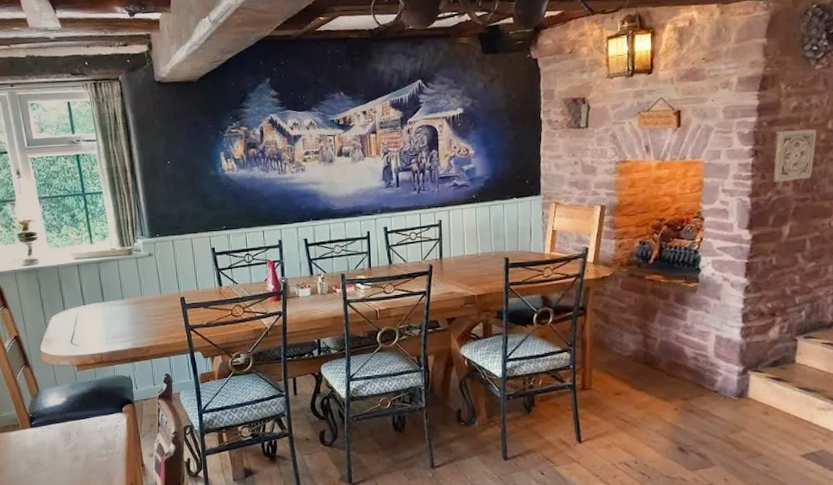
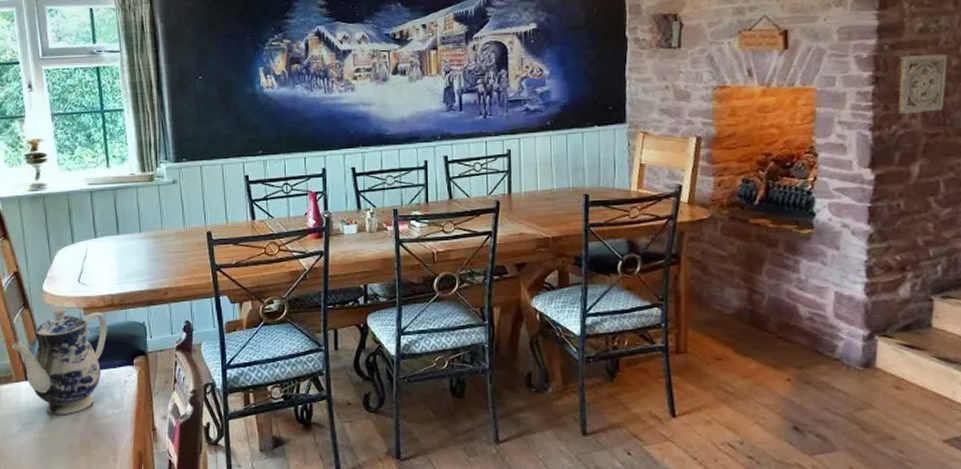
teapot: none [17,362,99,456] -> present [12,304,108,415]

